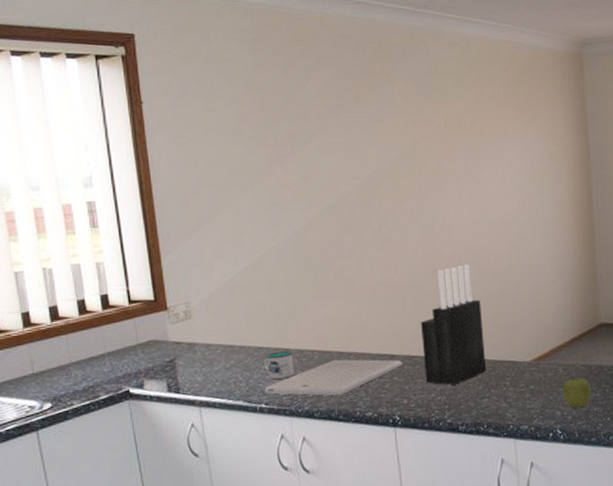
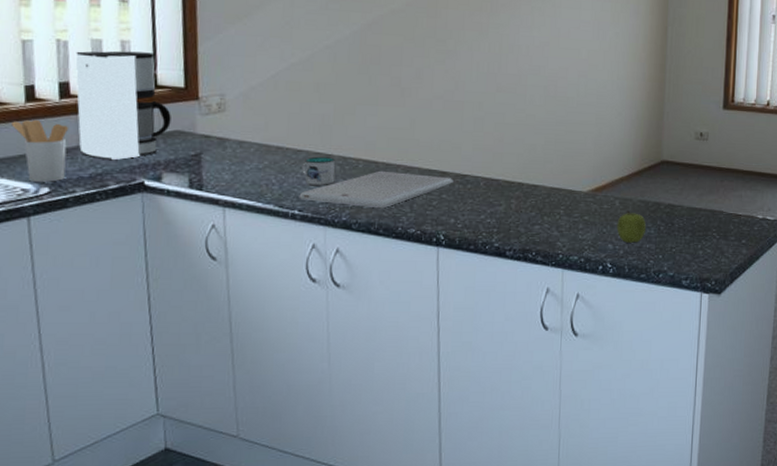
utensil holder: none [14,342,63,399] -> present [11,119,68,182]
coffee maker: none [60,271,146,374] -> present [75,50,171,161]
knife block: present [420,264,487,385] -> none [476,87,543,208]

